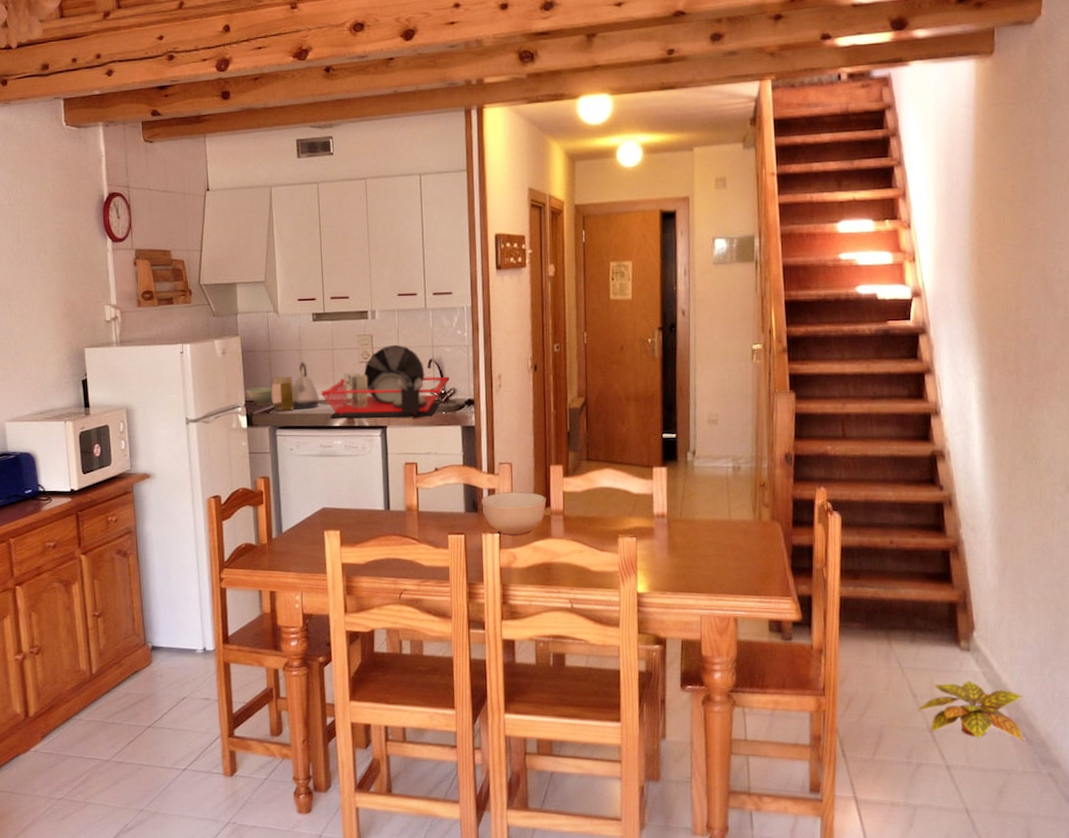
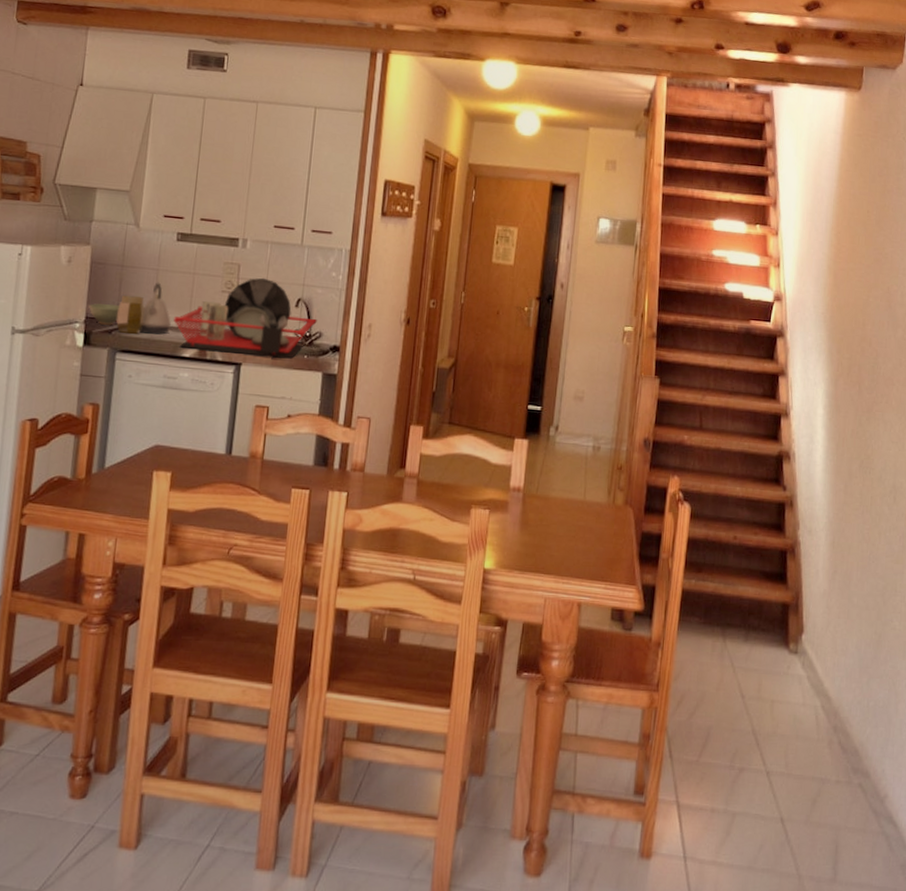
bowl: present [482,492,547,536] -> none [333,448,402,496]
plant: present [918,680,1024,742] -> none [745,684,842,750]

